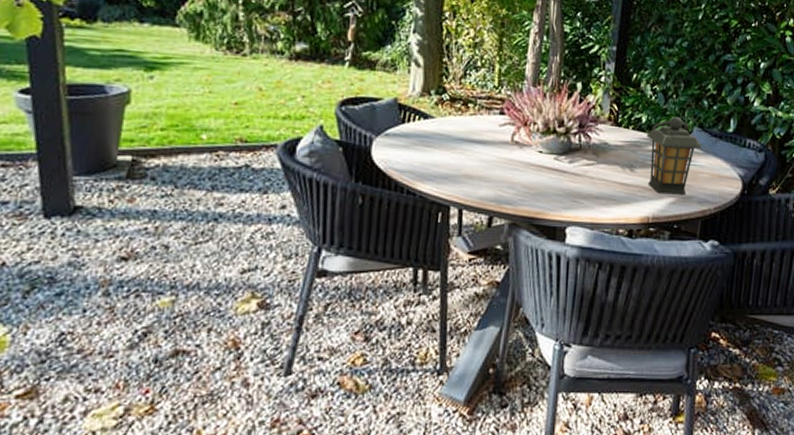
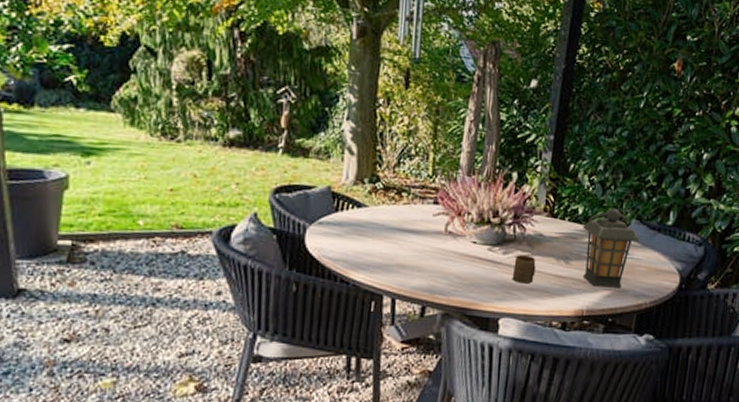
cup: none [578,164,602,192] -> present [512,255,536,284]

